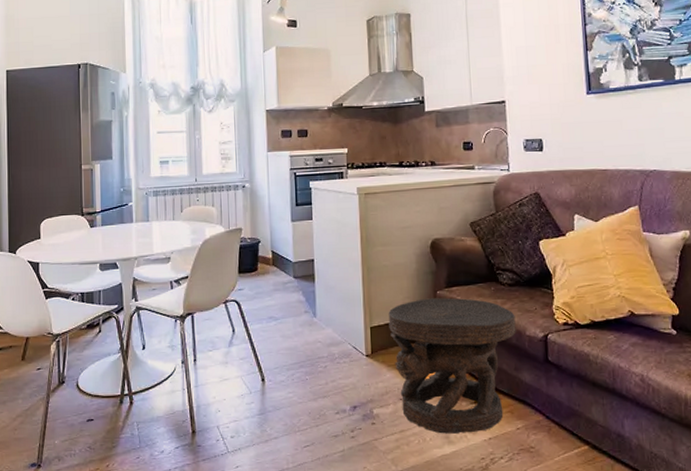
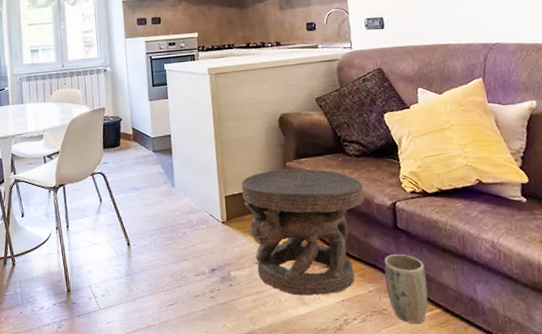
plant pot: none [533,389,576,462] -> present [384,254,428,324]

